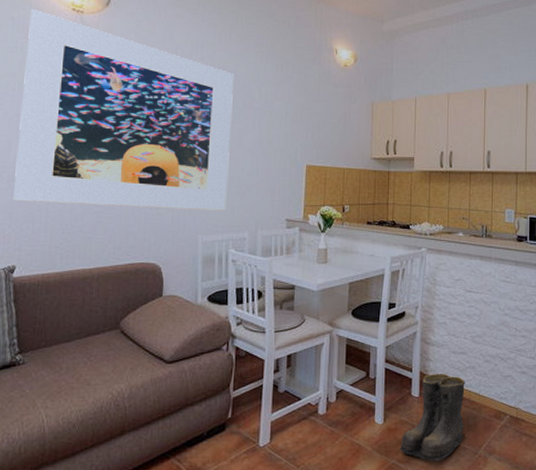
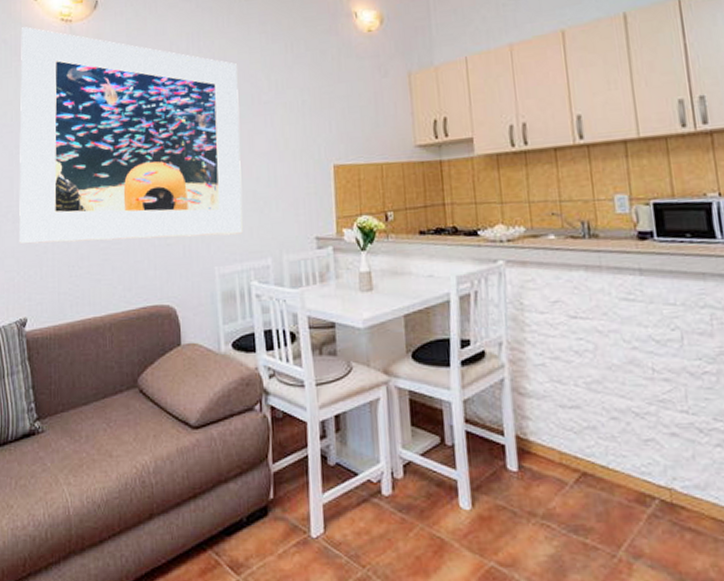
boots: present [399,373,466,461] -> none [498,436,595,565]

